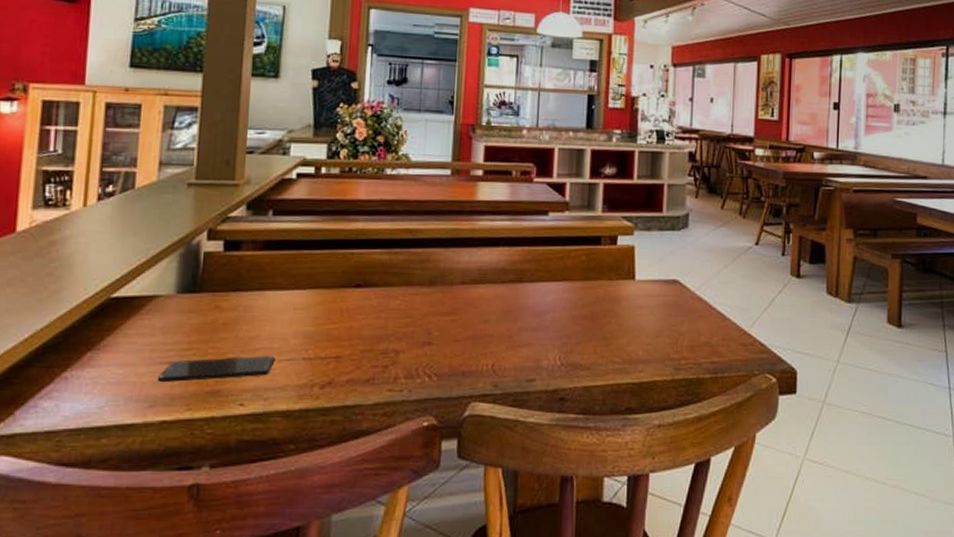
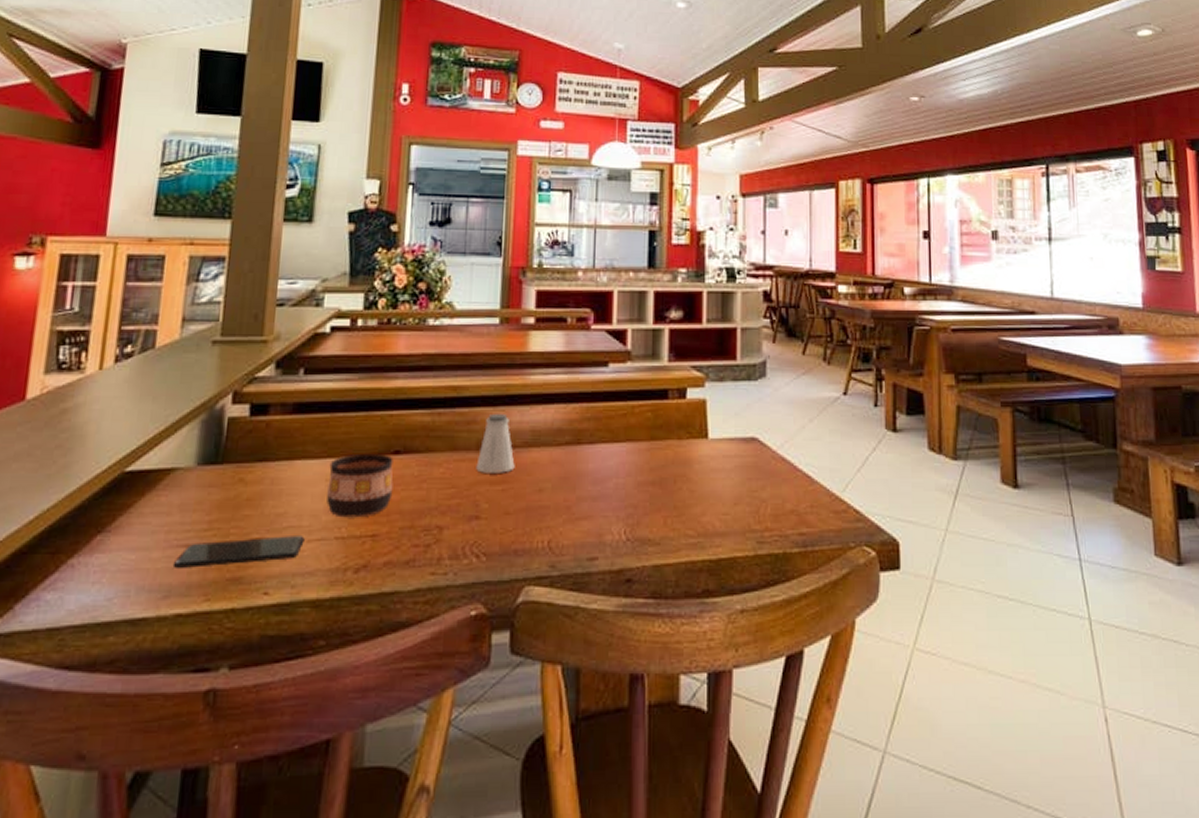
cup: none [295,286,355,342] -> present [326,453,393,518]
saltshaker: none [429,253,464,306] -> present [476,413,515,473]

